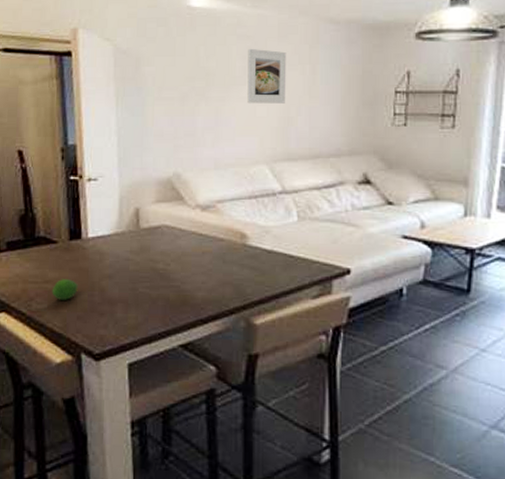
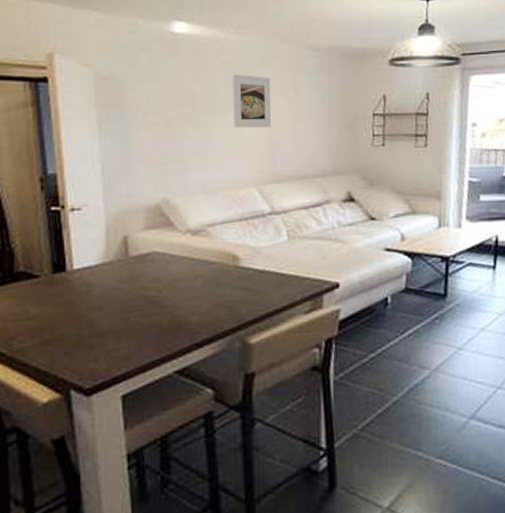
fruit: present [51,279,79,300] -> none [35,314,65,337]

